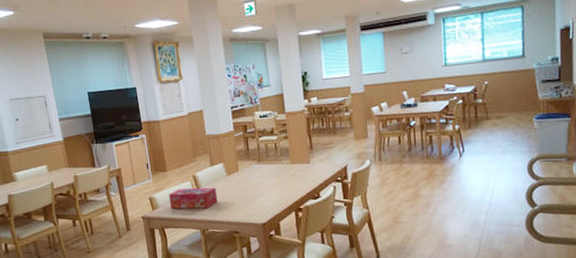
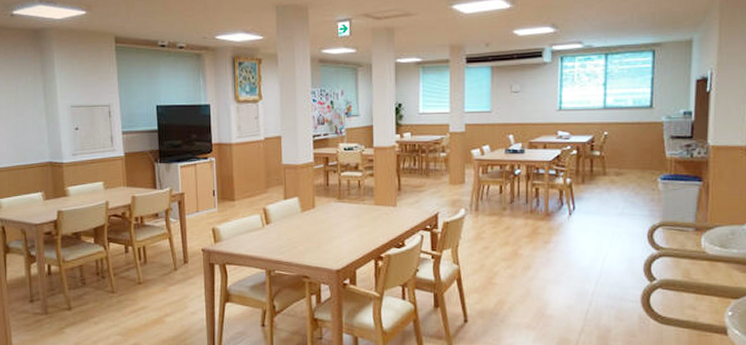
tissue box: present [168,187,218,209] -> none [234,221,288,247]

